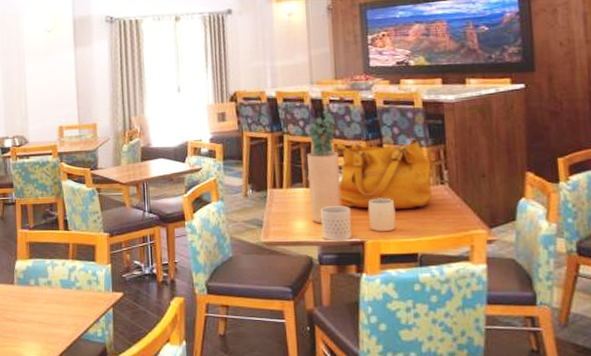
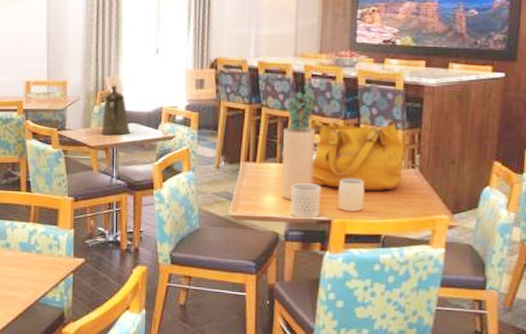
coffee pot: none [131,124,159,172] -> present [102,85,131,136]

